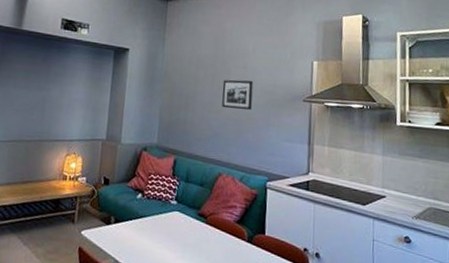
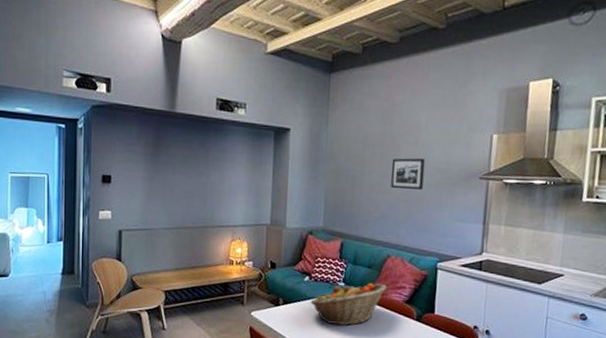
fruit basket: none [142,202,218,247] -> present [310,283,387,326]

